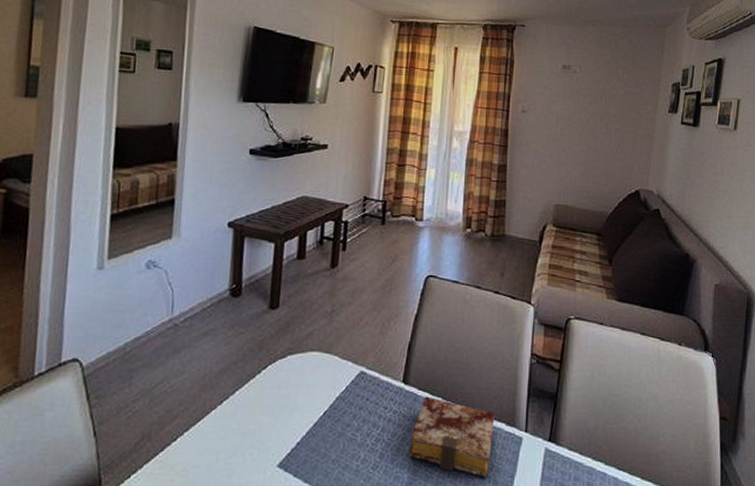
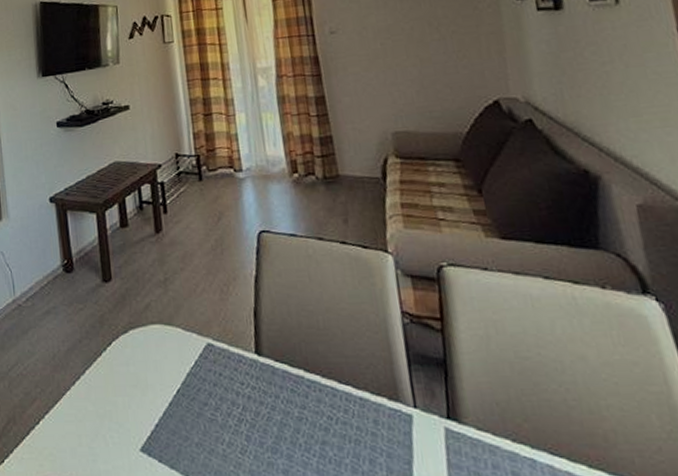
book: present [409,396,495,478] -> none [276,368,379,465]

